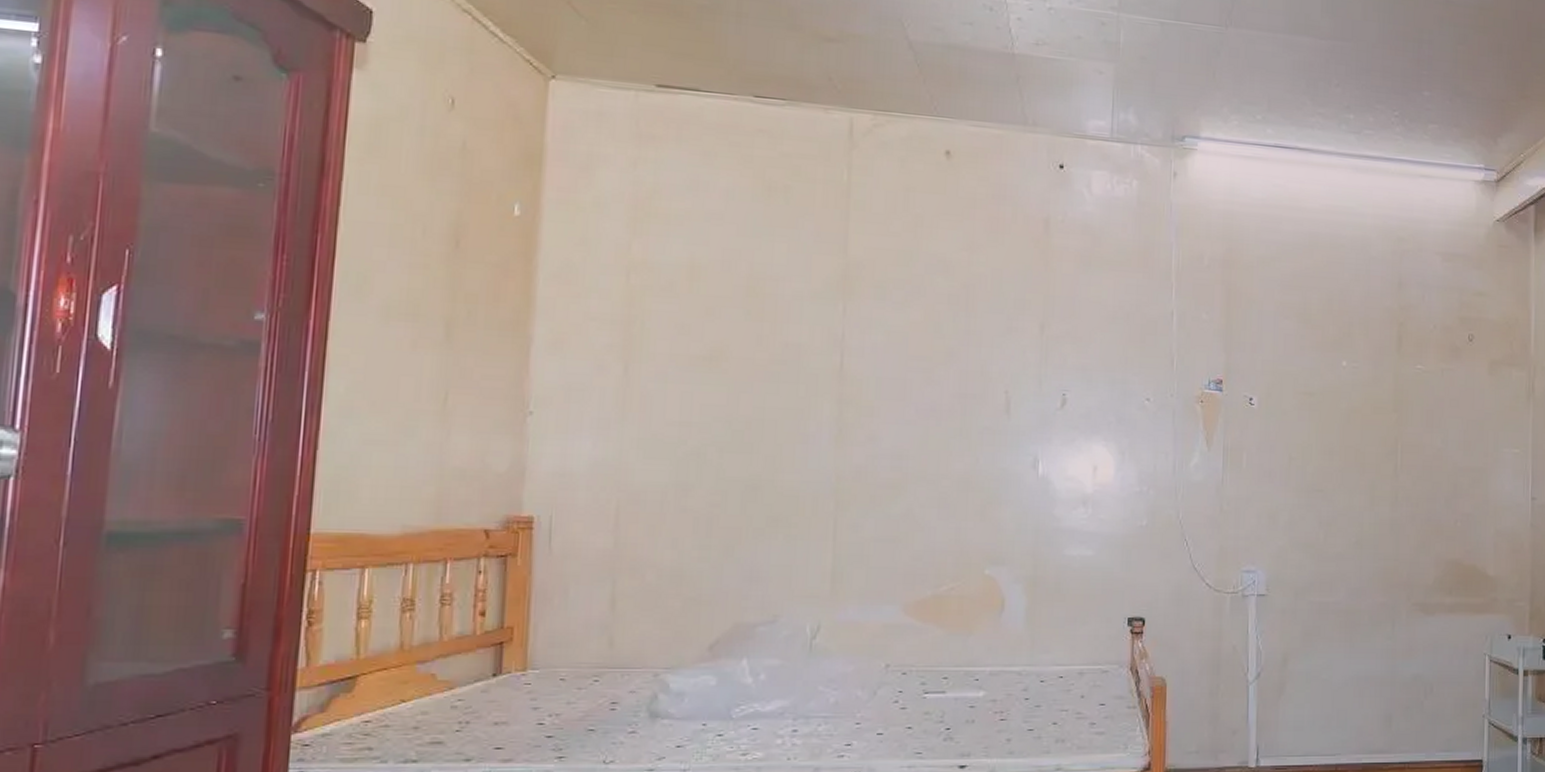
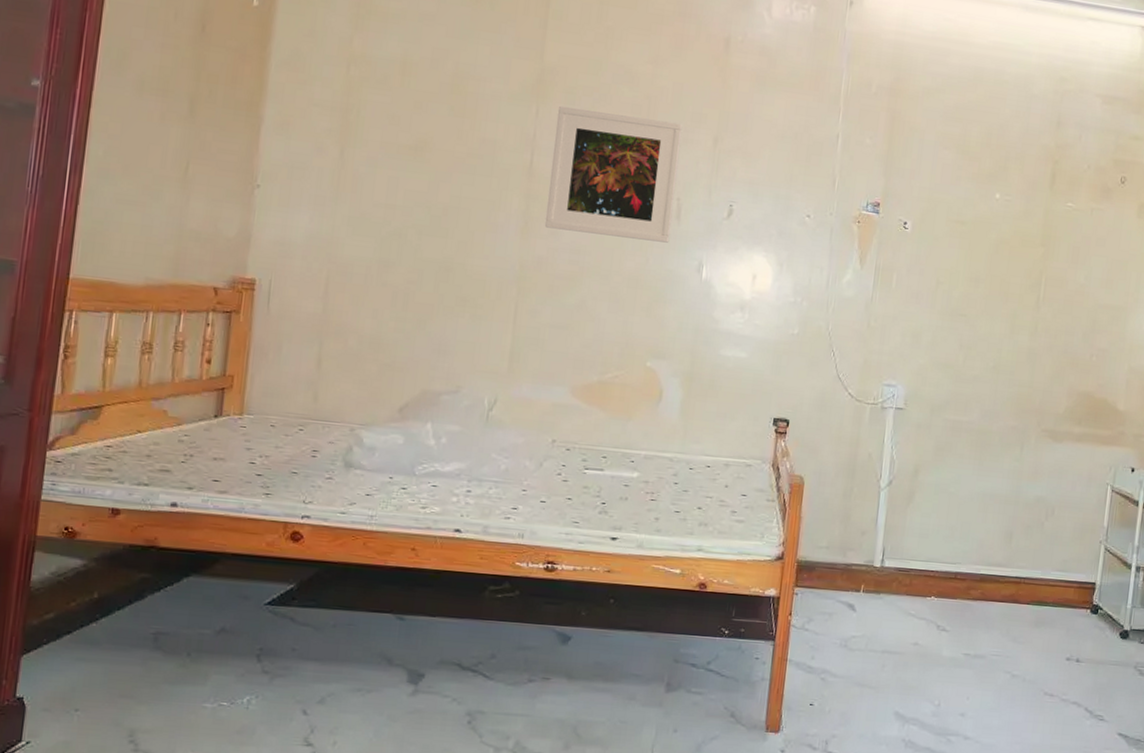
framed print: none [860,301,1006,440] -> present [544,105,683,243]

